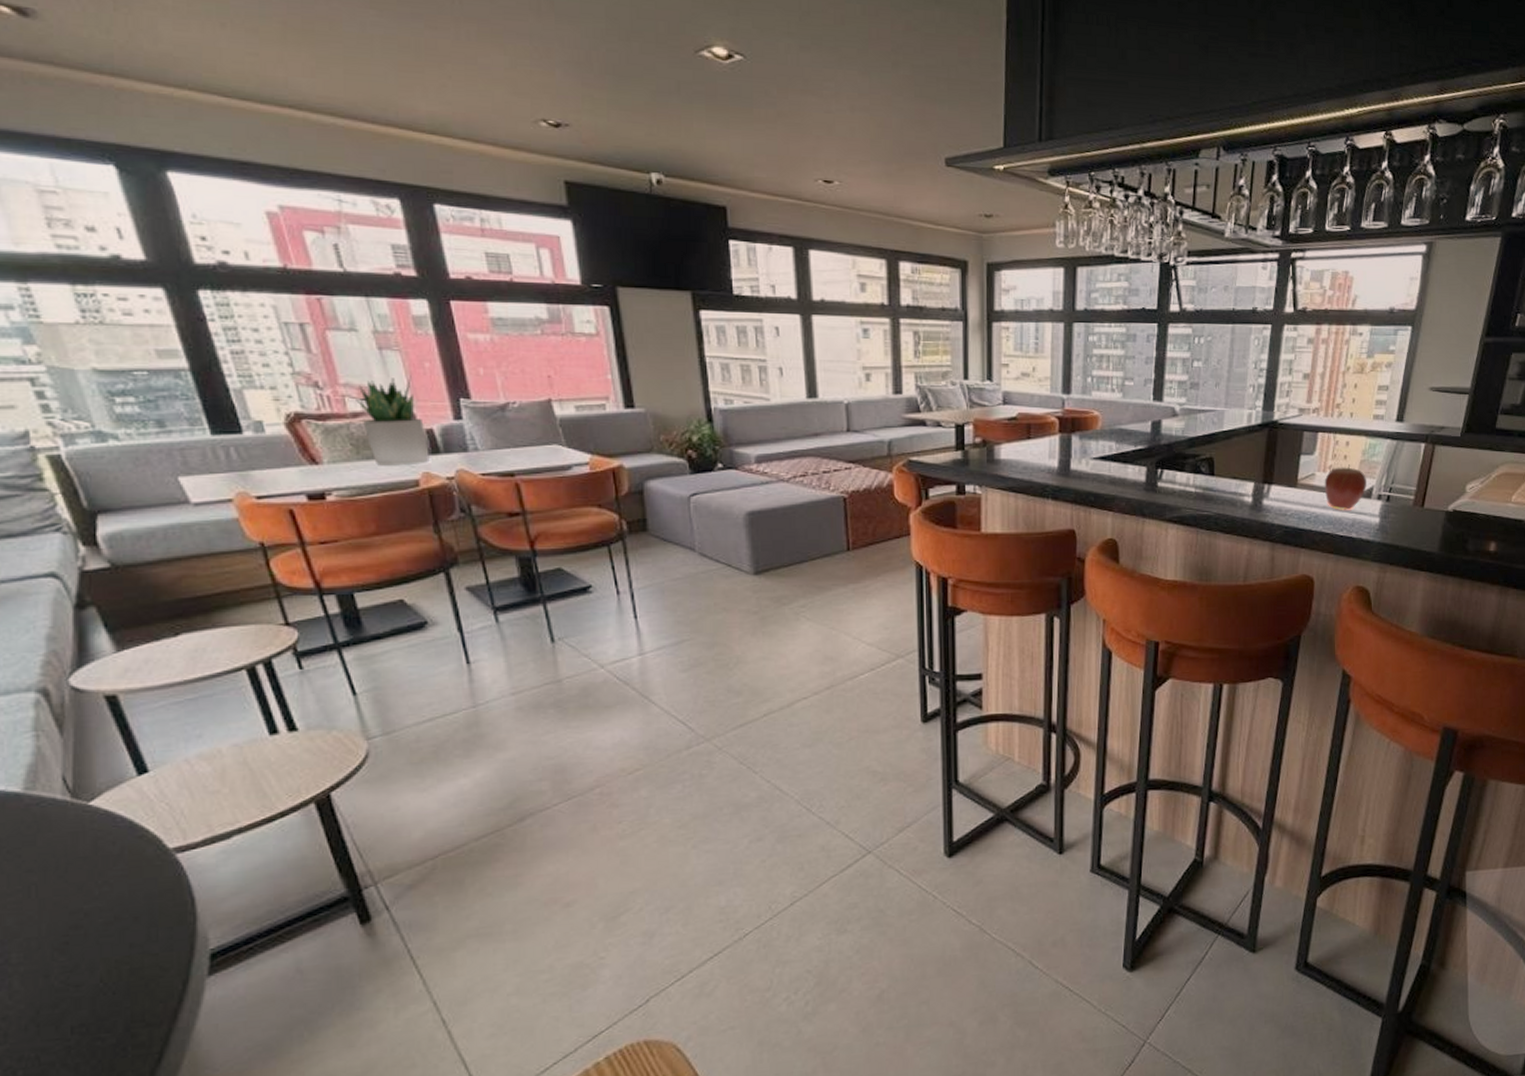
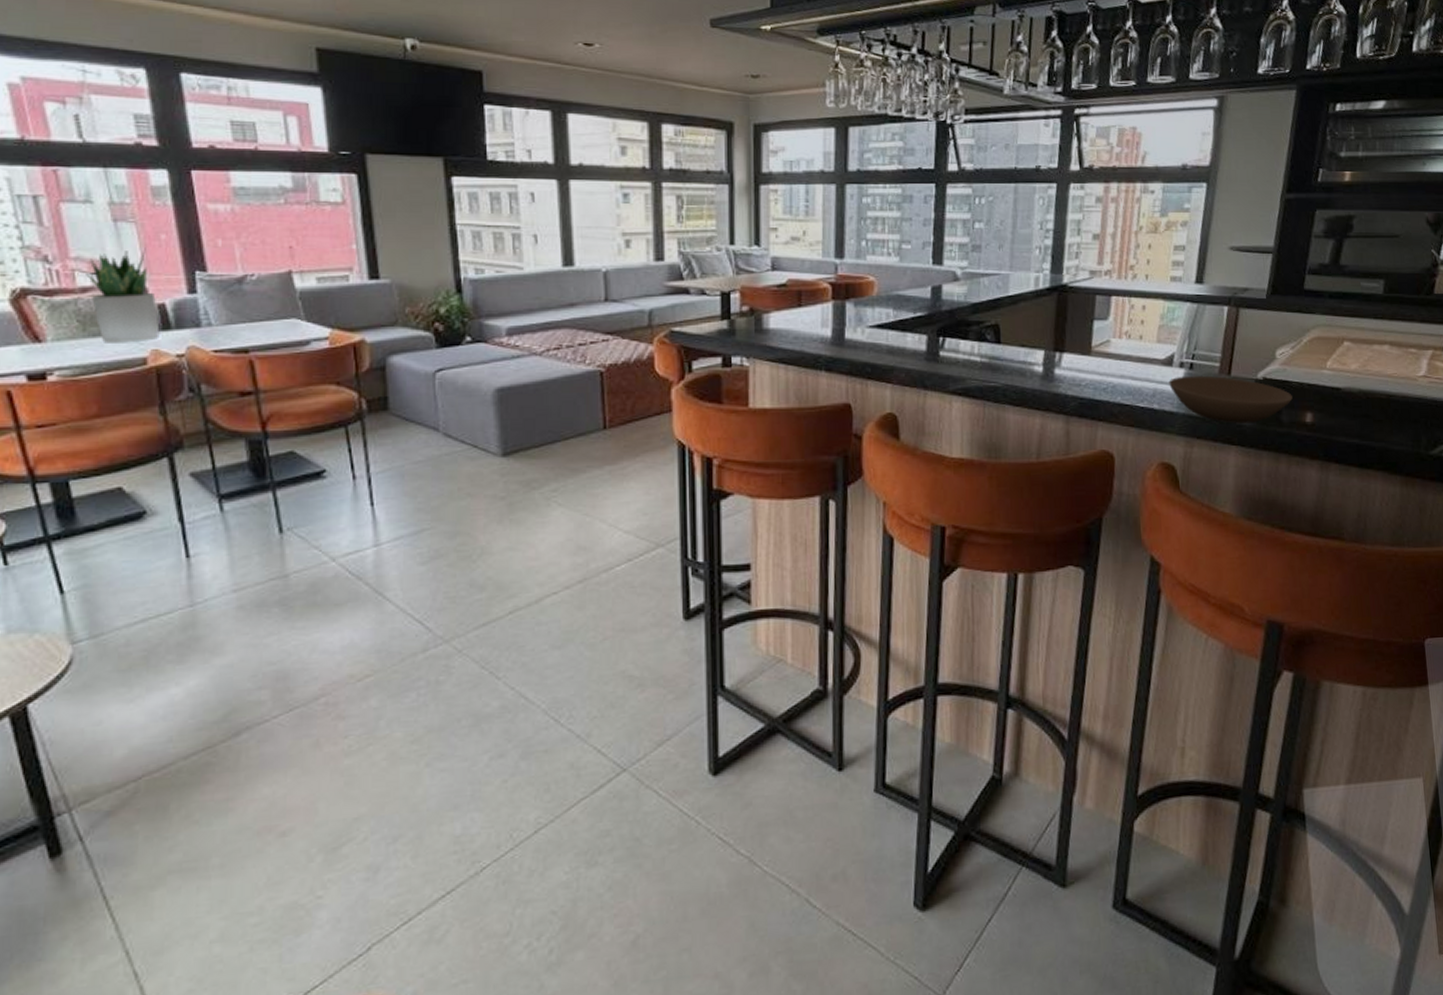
fruit: present [1324,464,1366,510] -> none [1120,330,1167,379]
bowl: none [1367,507,1479,552] -> present [1169,375,1293,424]

